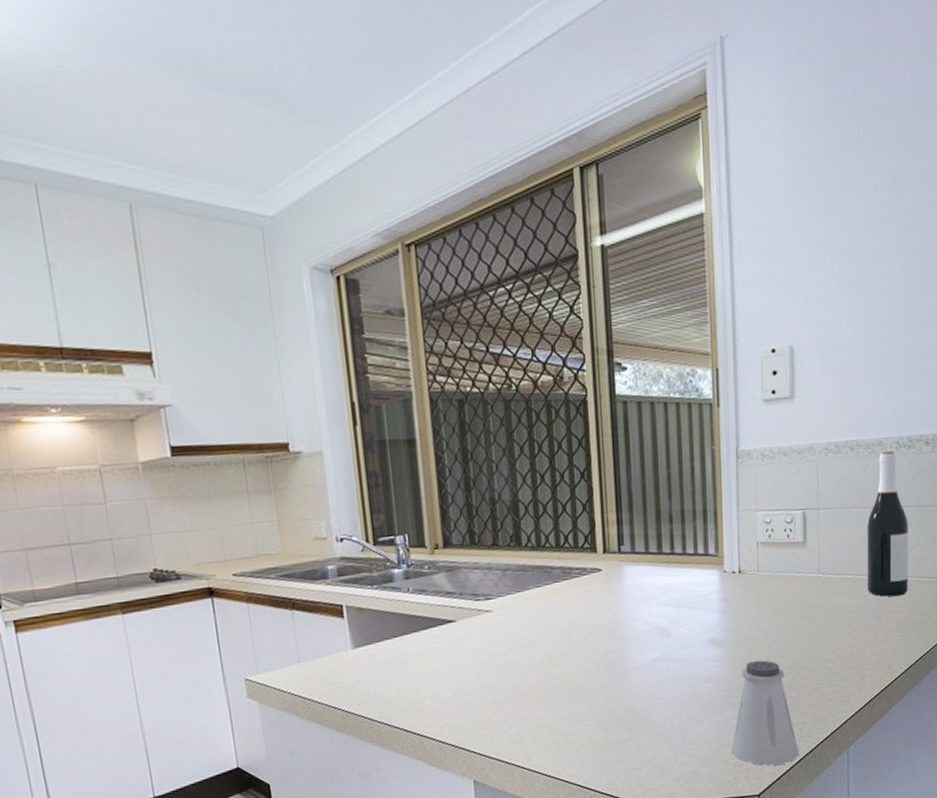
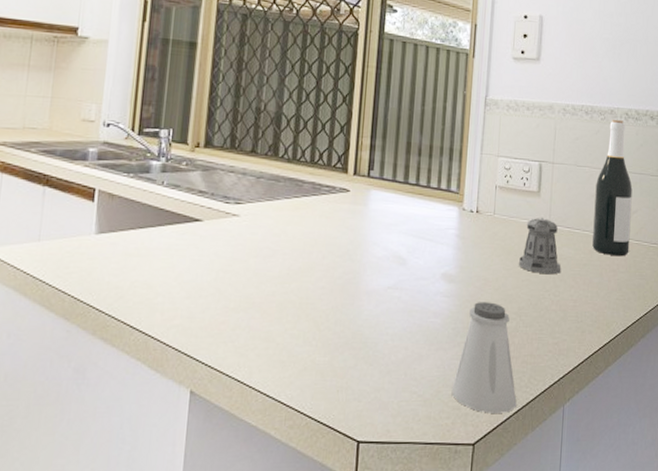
pepper shaker: none [789,567,835,625] -> present [519,217,561,275]

